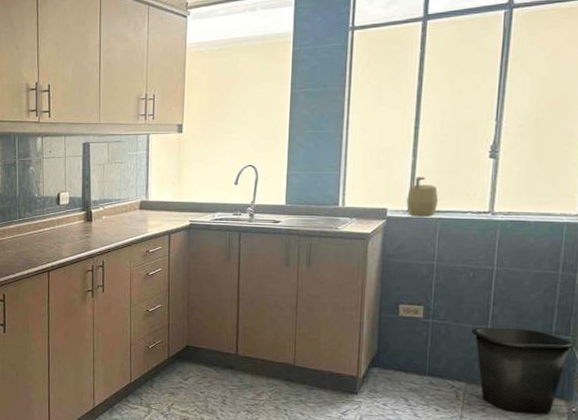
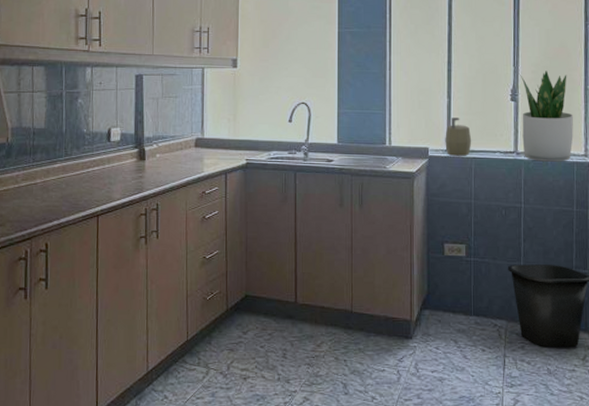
planter: none [500,124,567,223] -> present [520,71,573,162]

